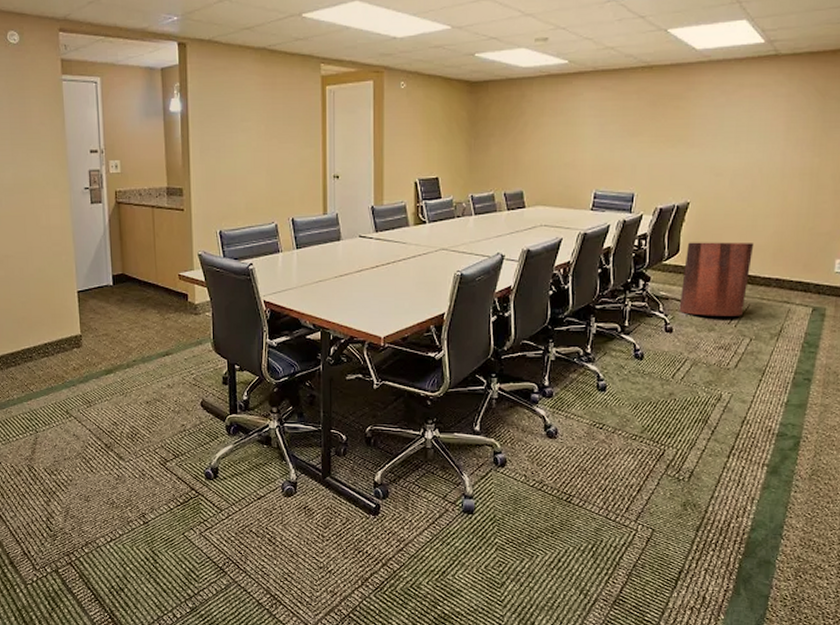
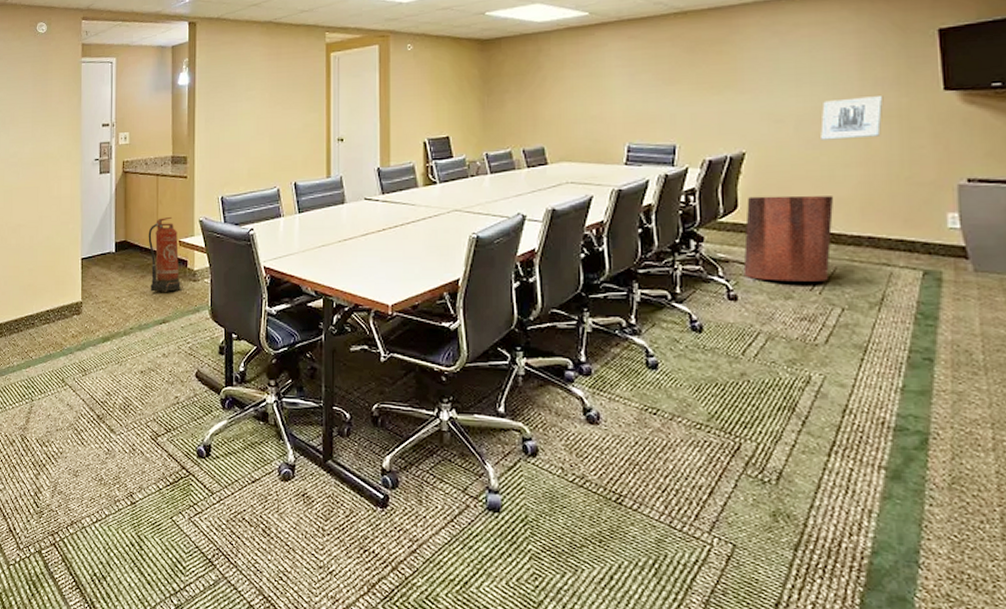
fire extinguisher: none [146,250,185,325] -> present [148,216,183,292]
wall art: none [750,155,801,193] -> present [820,96,884,140]

